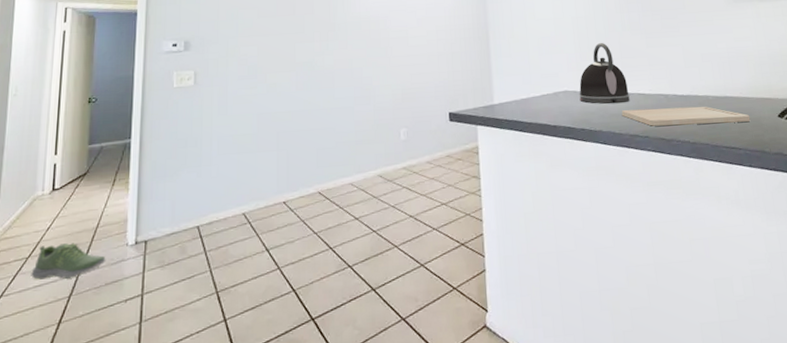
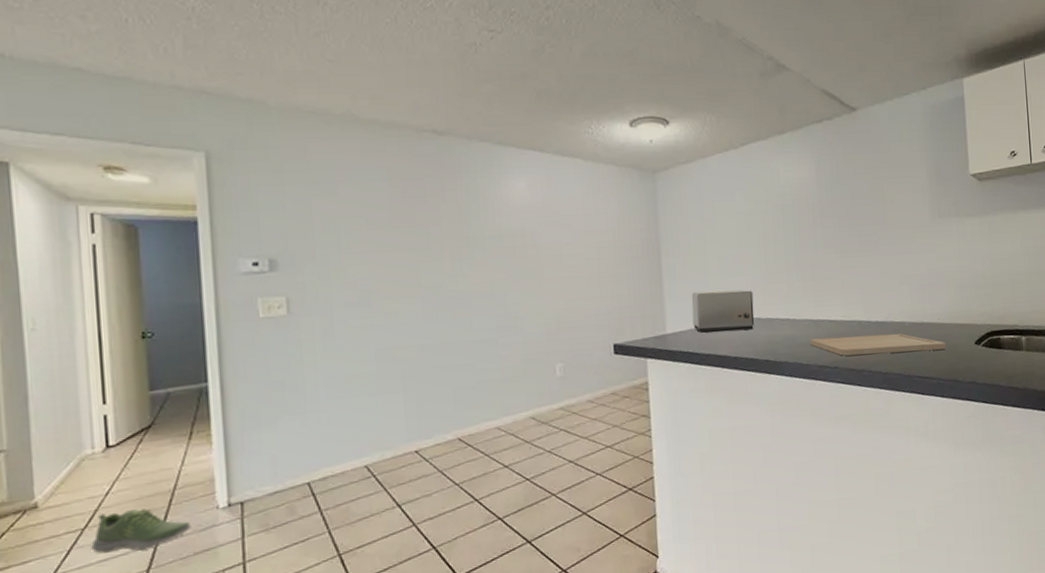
toaster: none [515,66,571,104] -> present [691,289,755,333]
kettle: present [579,42,631,105] -> none [764,262,821,333]

